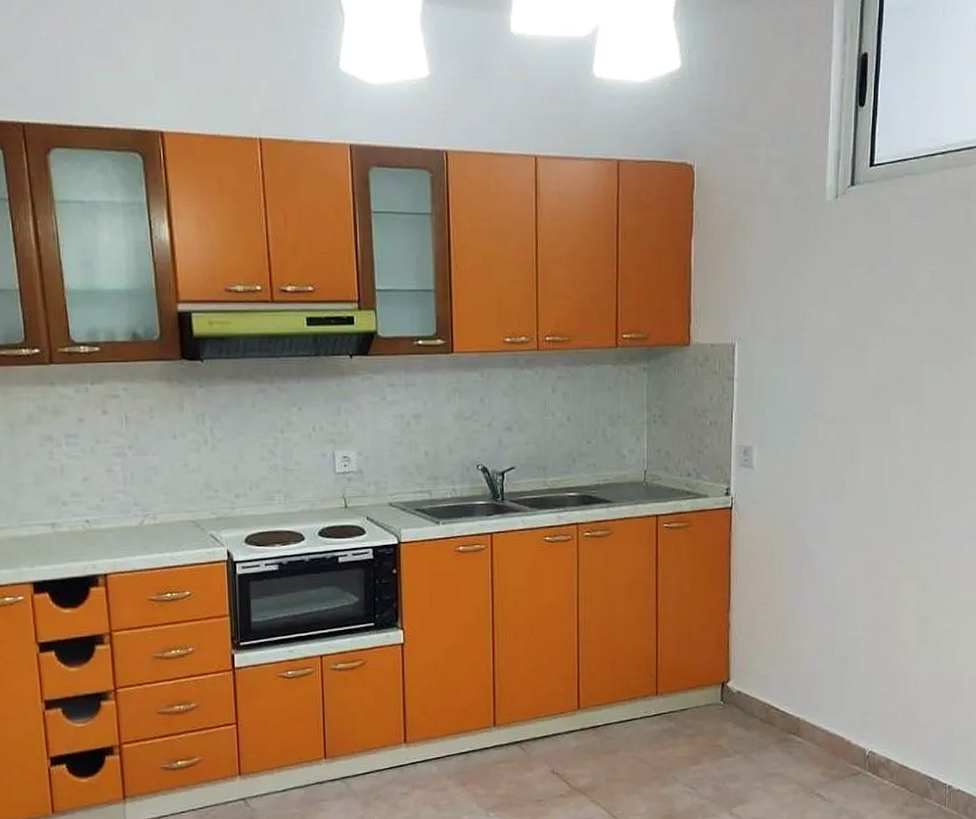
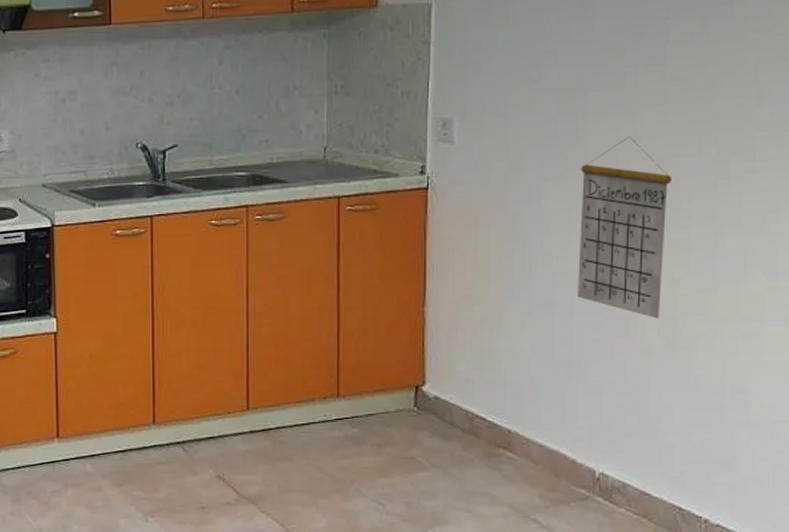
calendar: none [852,464,925,619] -> present [577,136,671,319]

